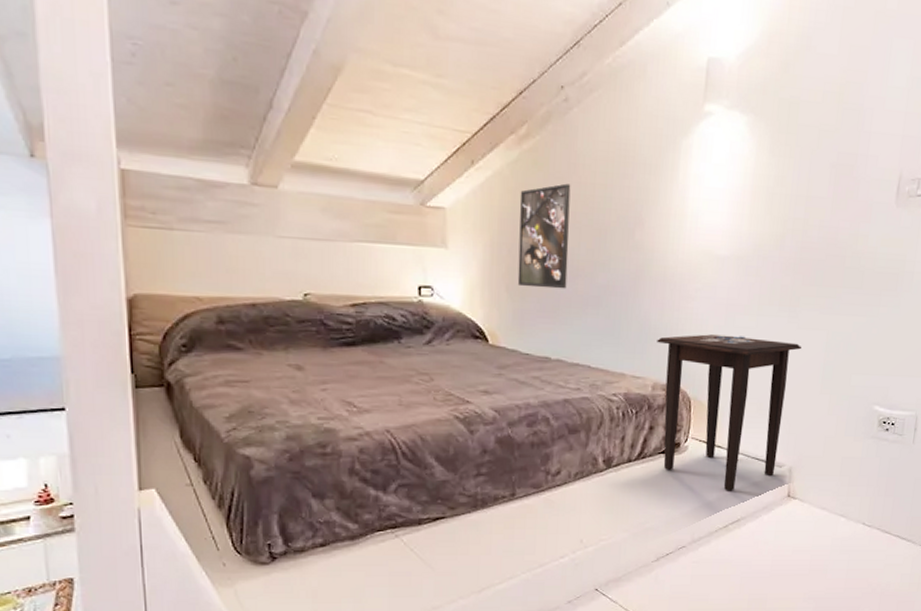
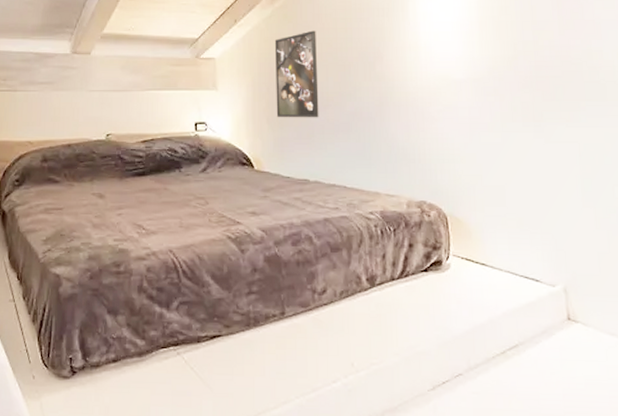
side table: present [657,334,801,491] -> none [406,152,553,313]

